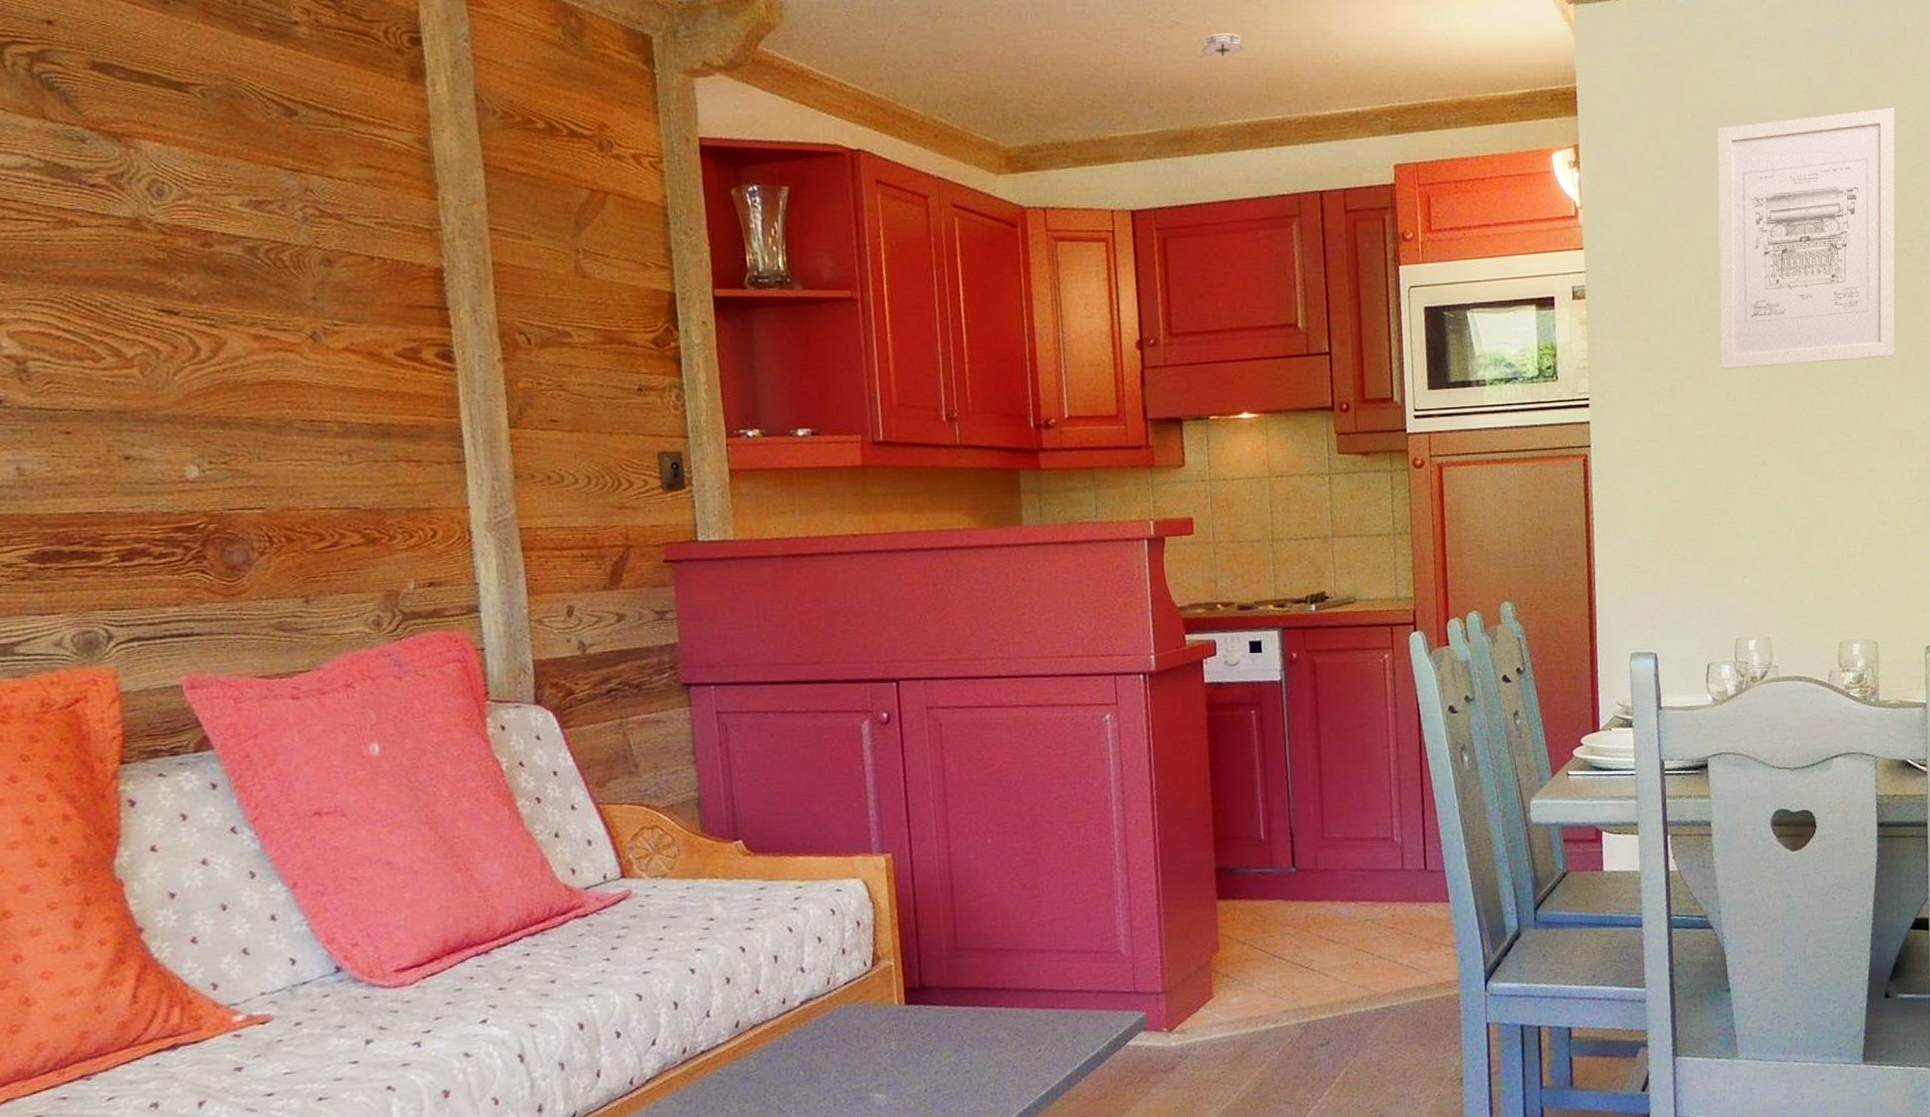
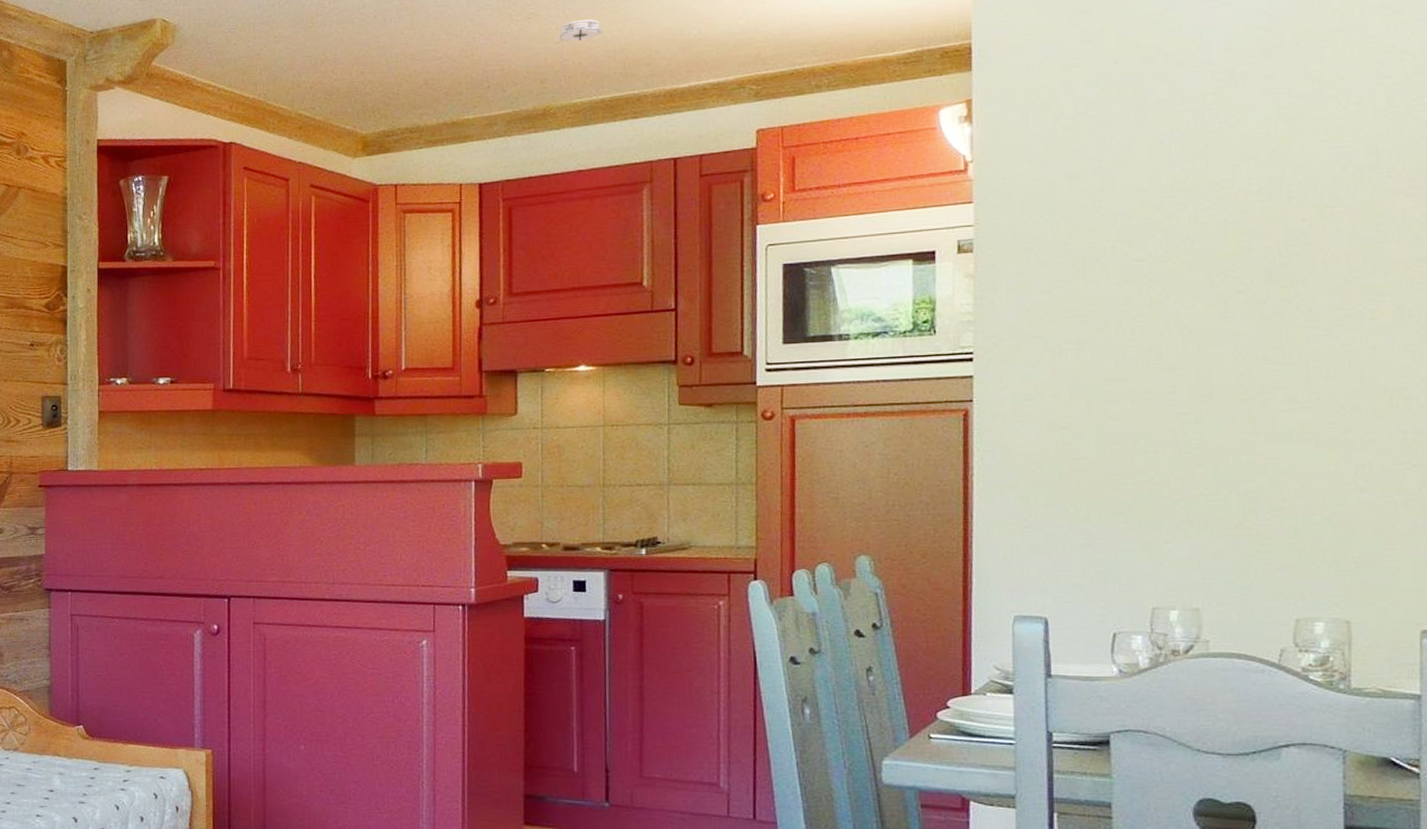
wall art: present [1717,108,1895,370] -> none [1142,38,1391,323]

